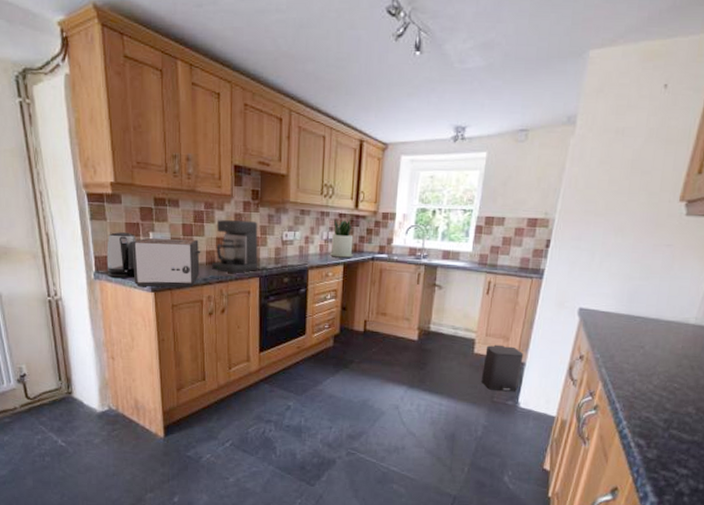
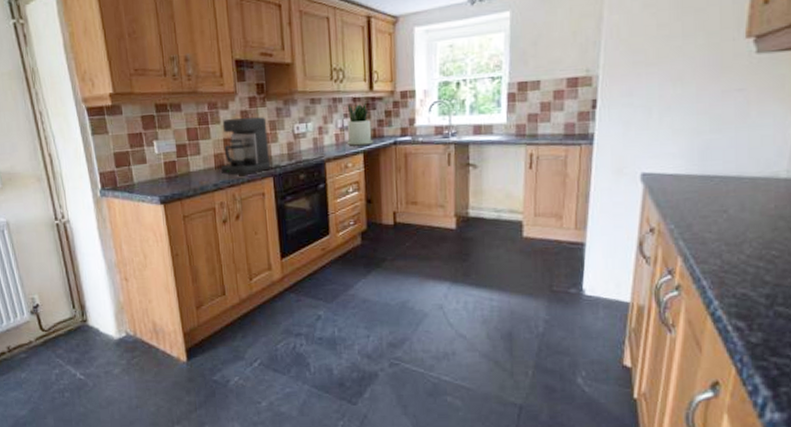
kettle: present [106,232,137,278] -> none [110,144,143,193]
toaster: present [132,237,201,288] -> none [136,143,209,201]
pedal bin: present [482,344,524,391] -> none [535,224,582,278]

